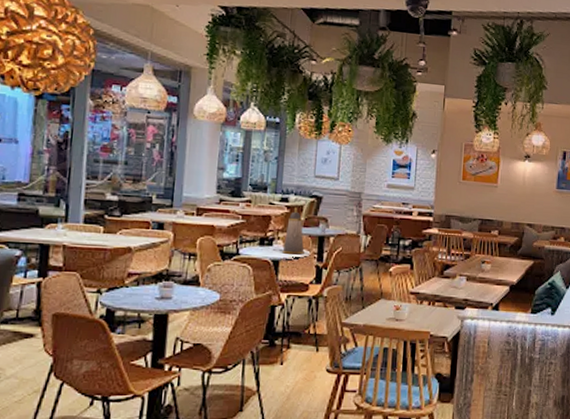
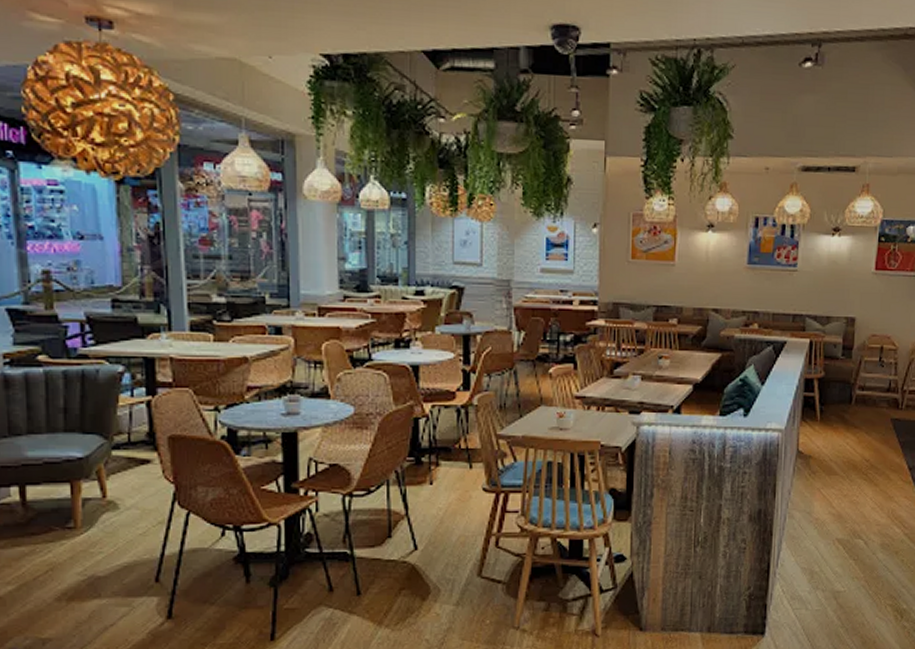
coffee pot: present [282,208,304,255] -> none [422,302,448,357]

